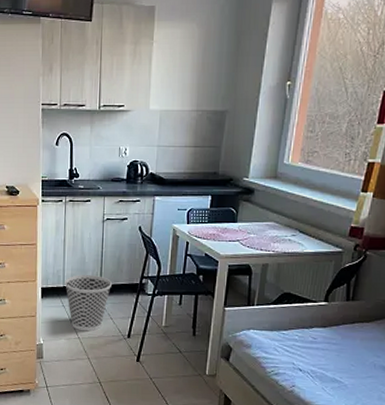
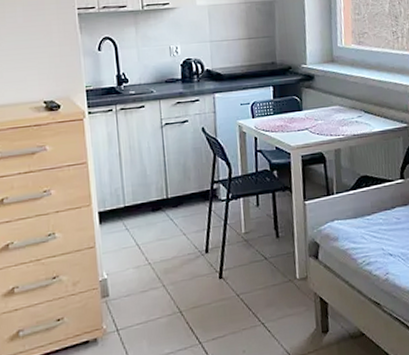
wastebasket: present [65,275,112,332] -> none [125,187,180,255]

